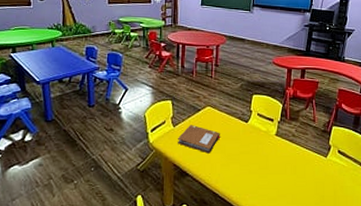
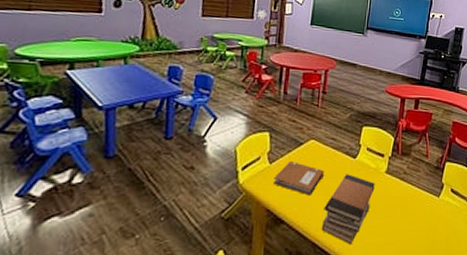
book stack: none [220,136,266,195] -> present [321,174,375,245]

